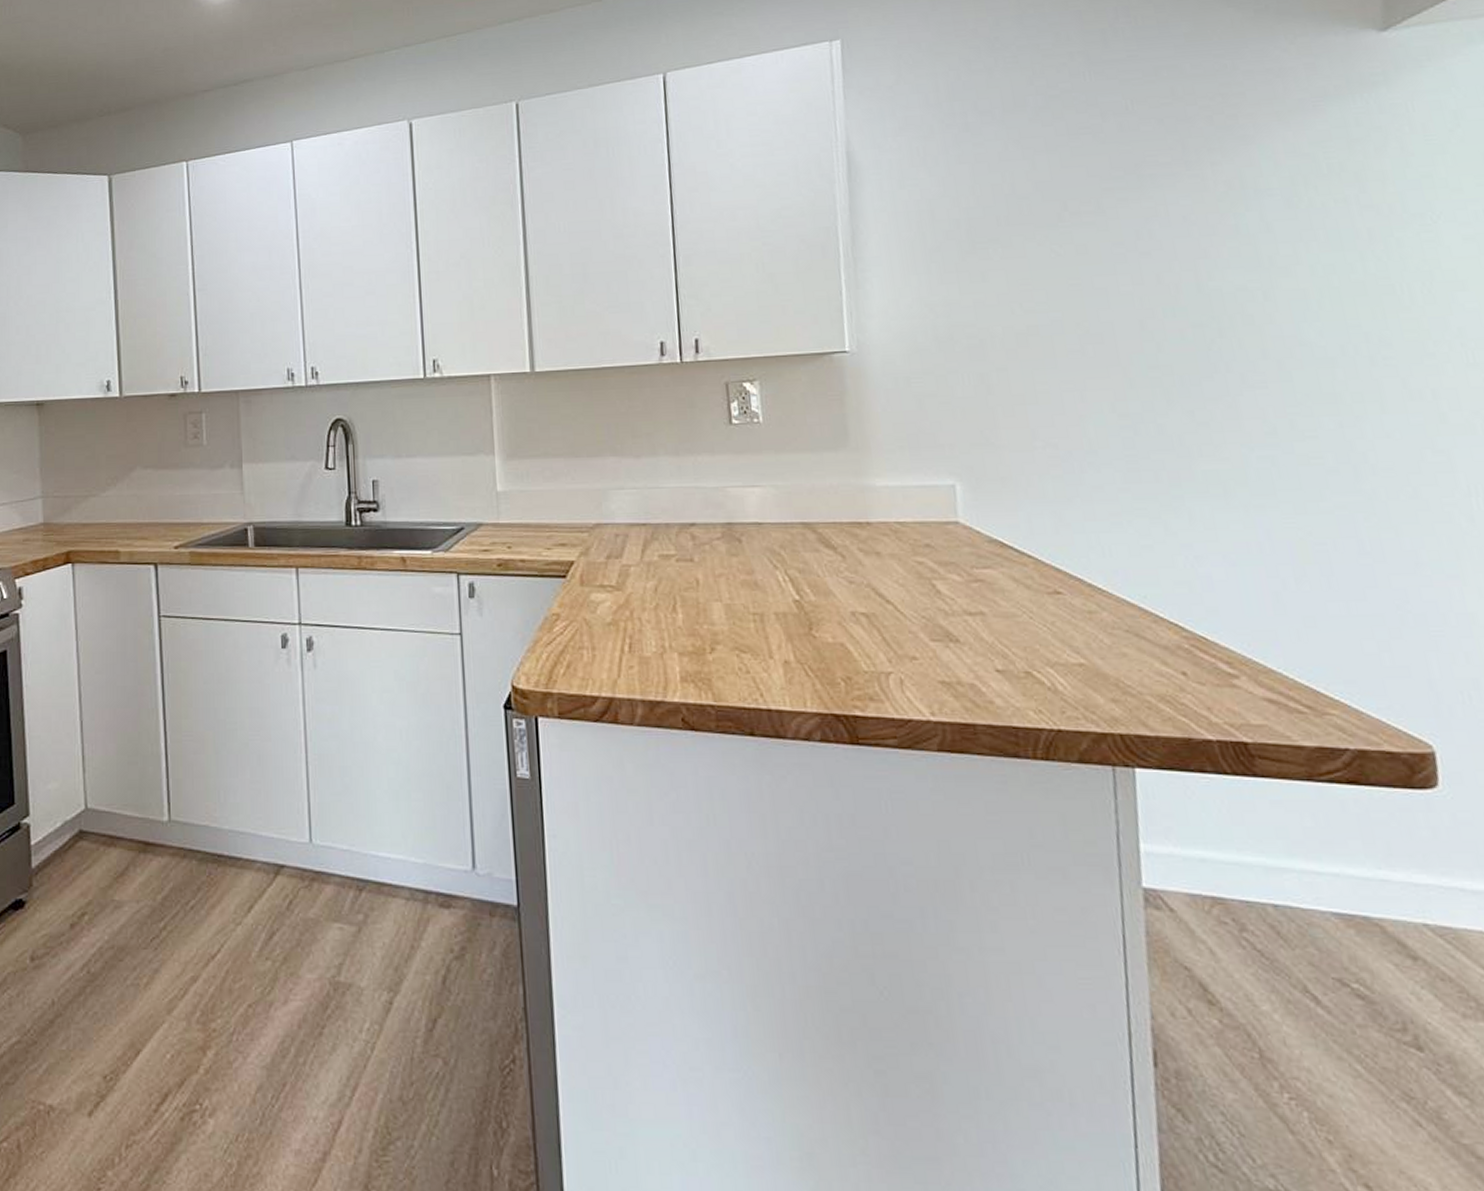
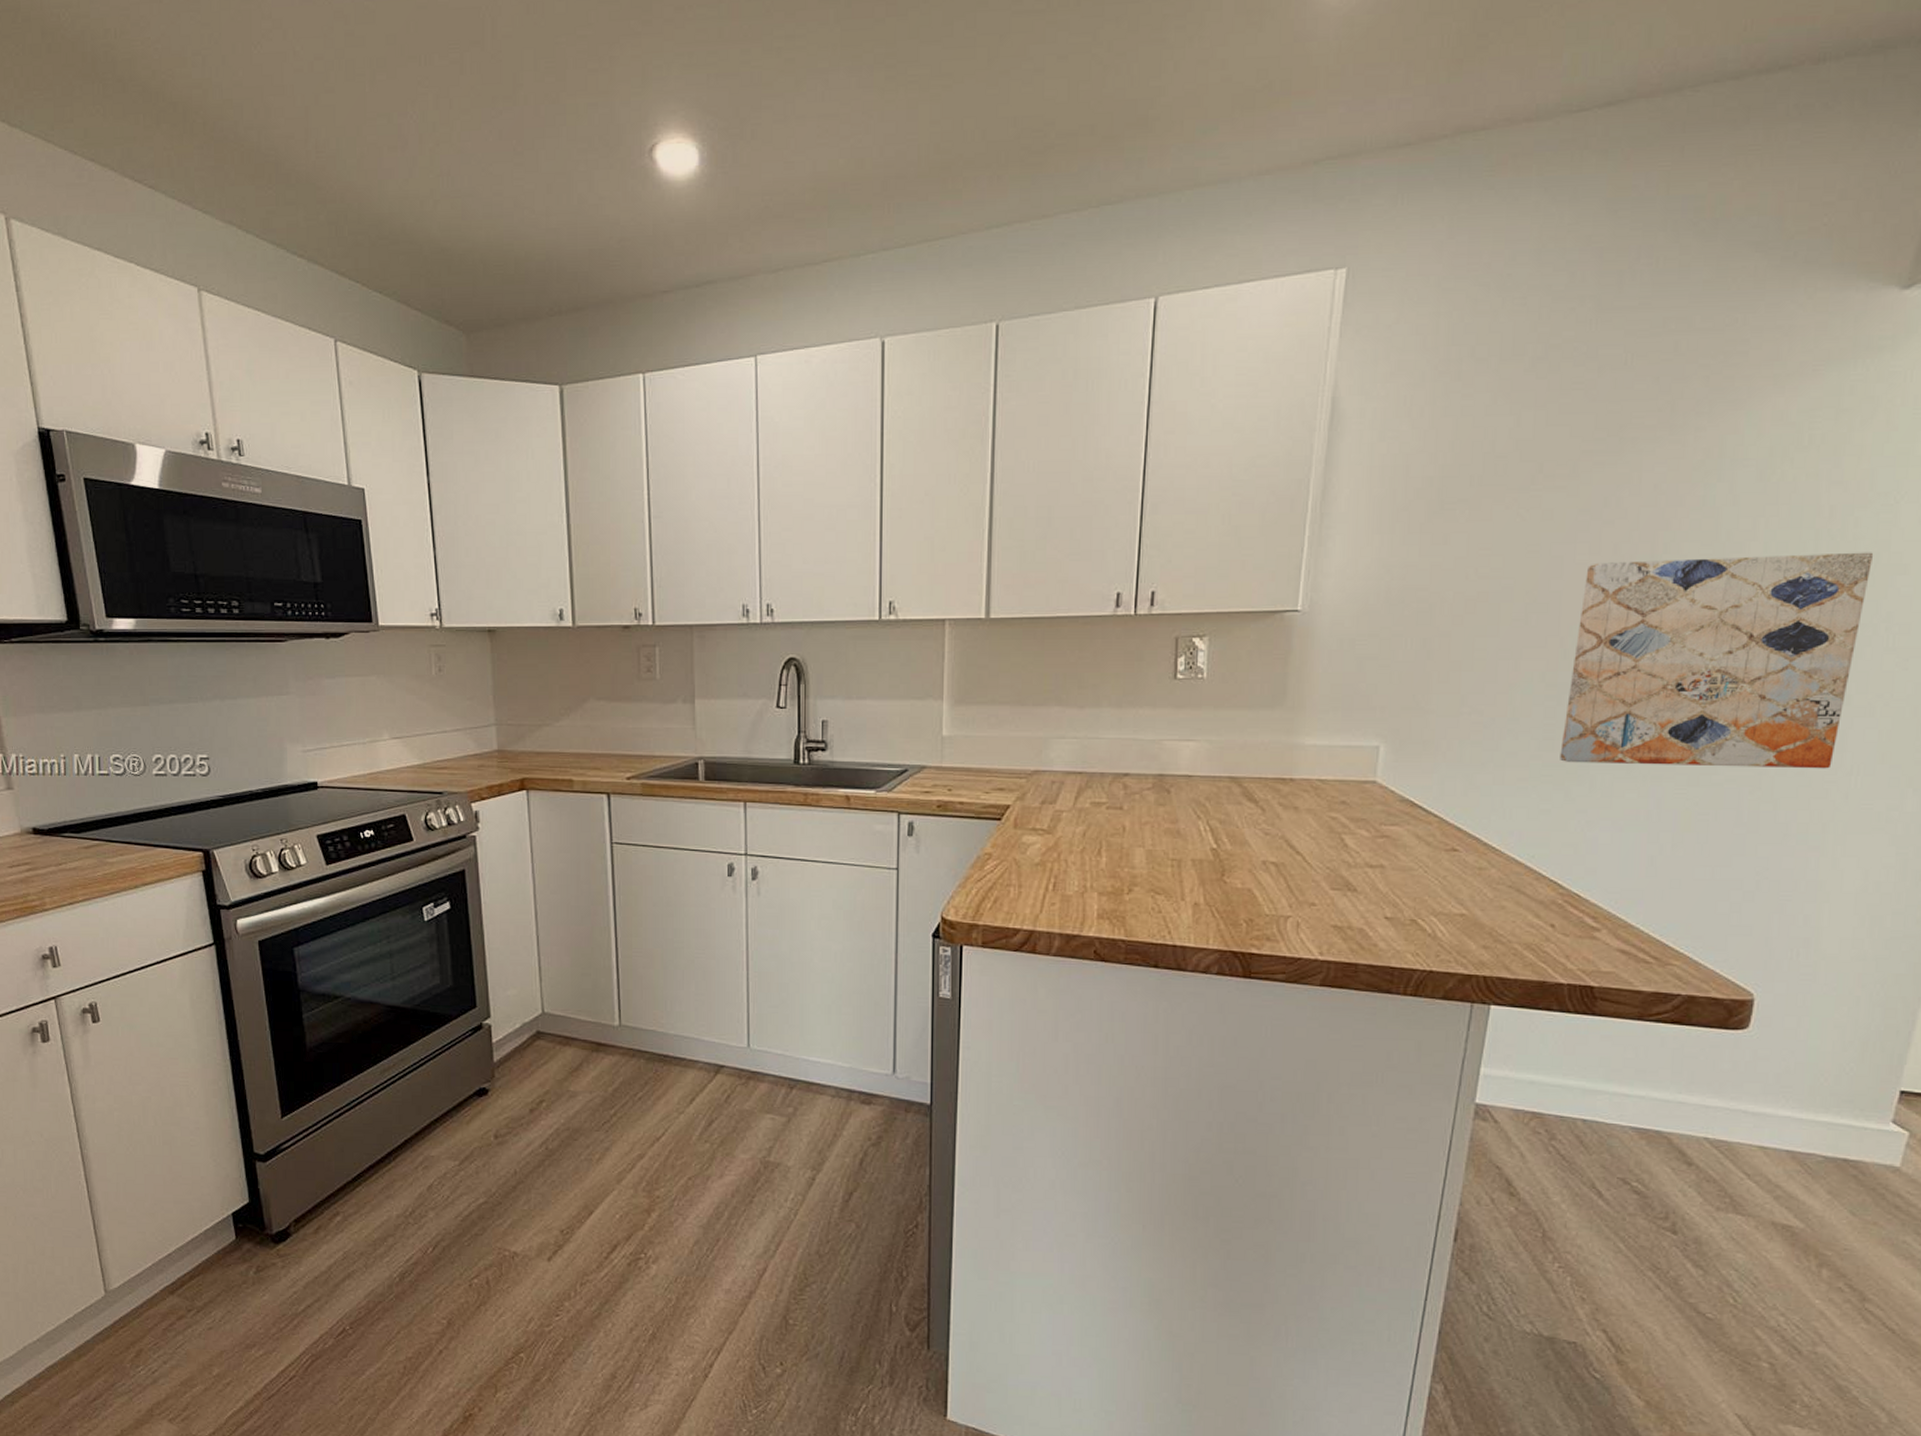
wall art: none [1134,270,1446,495] -> present [1560,552,1874,769]

